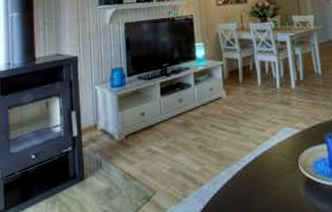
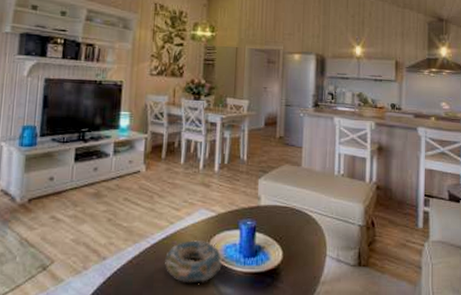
decorative bowl: none [258,158,314,202] -> present [165,240,222,282]

